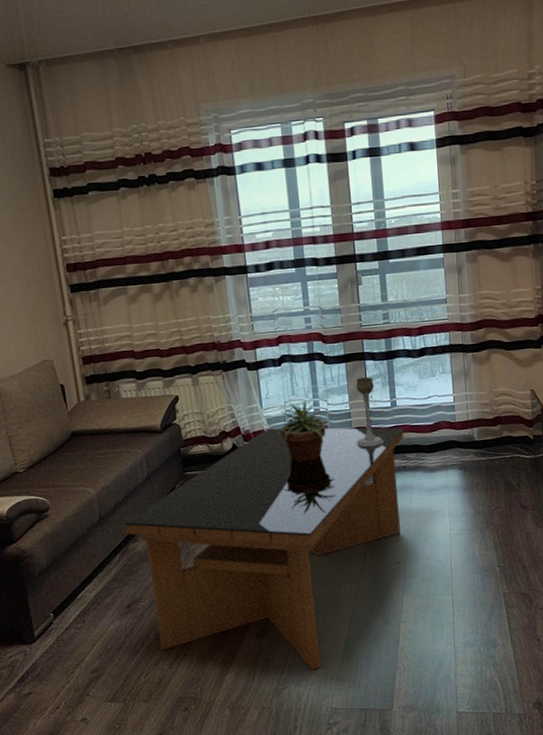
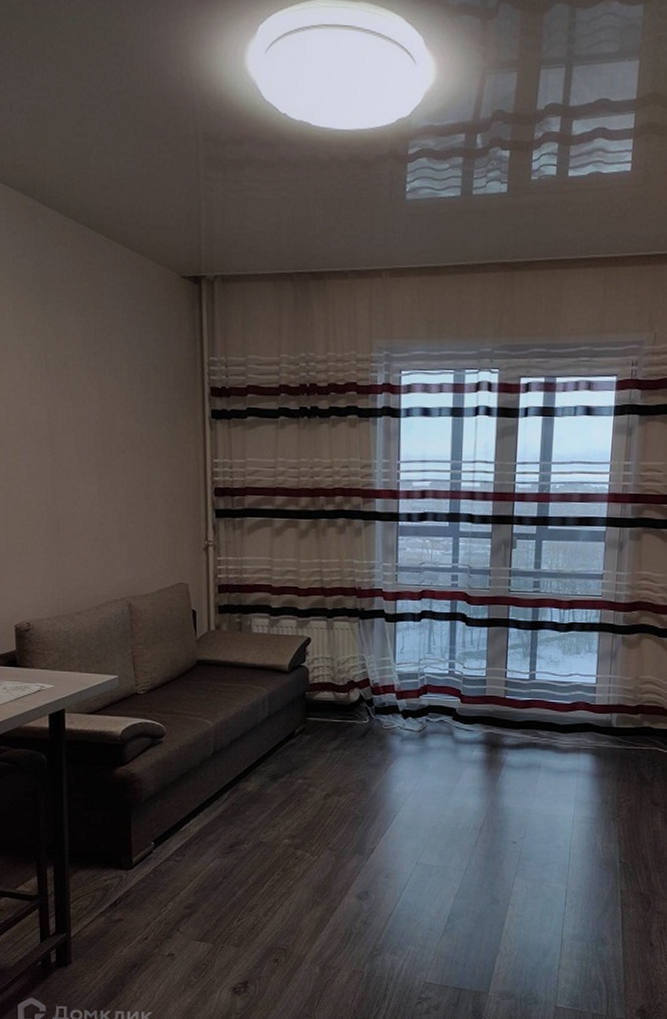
coffee table: present [124,427,404,670] -> none [238,684,539,940]
potted plant: present [273,401,330,462] -> none [402,661,463,724]
candle holder: present [356,377,385,448] -> none [487,645,518,718]

